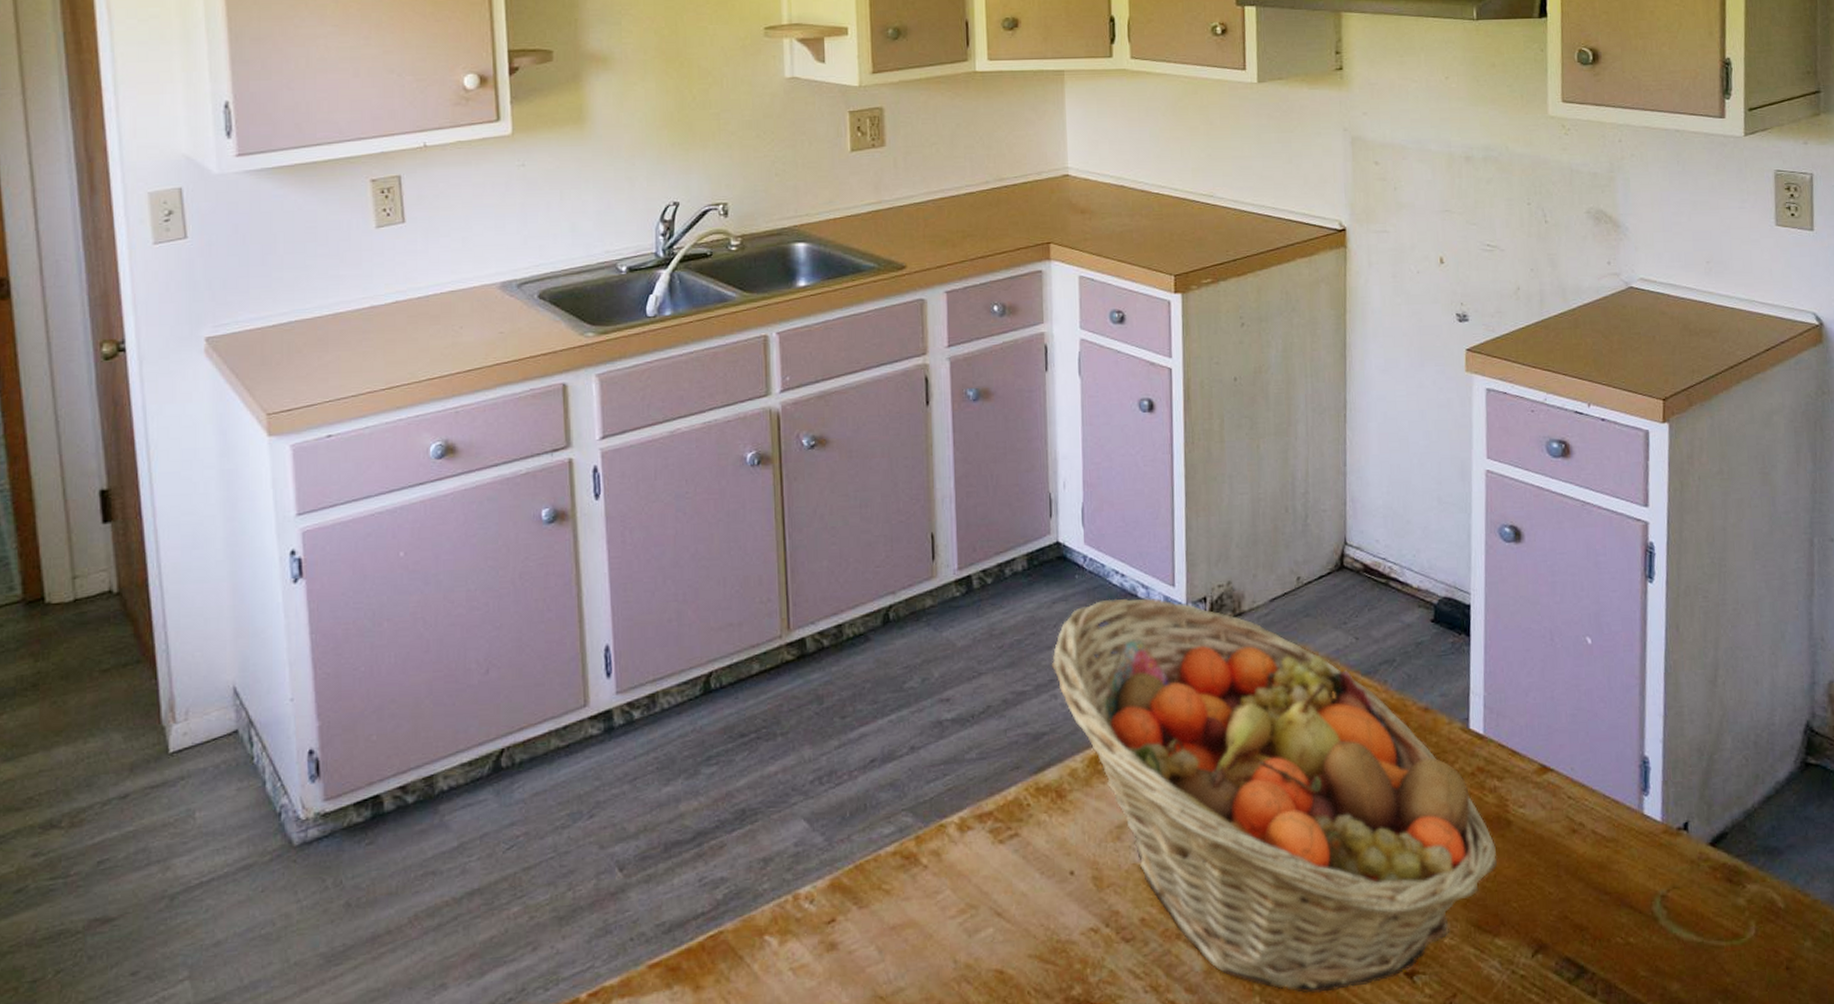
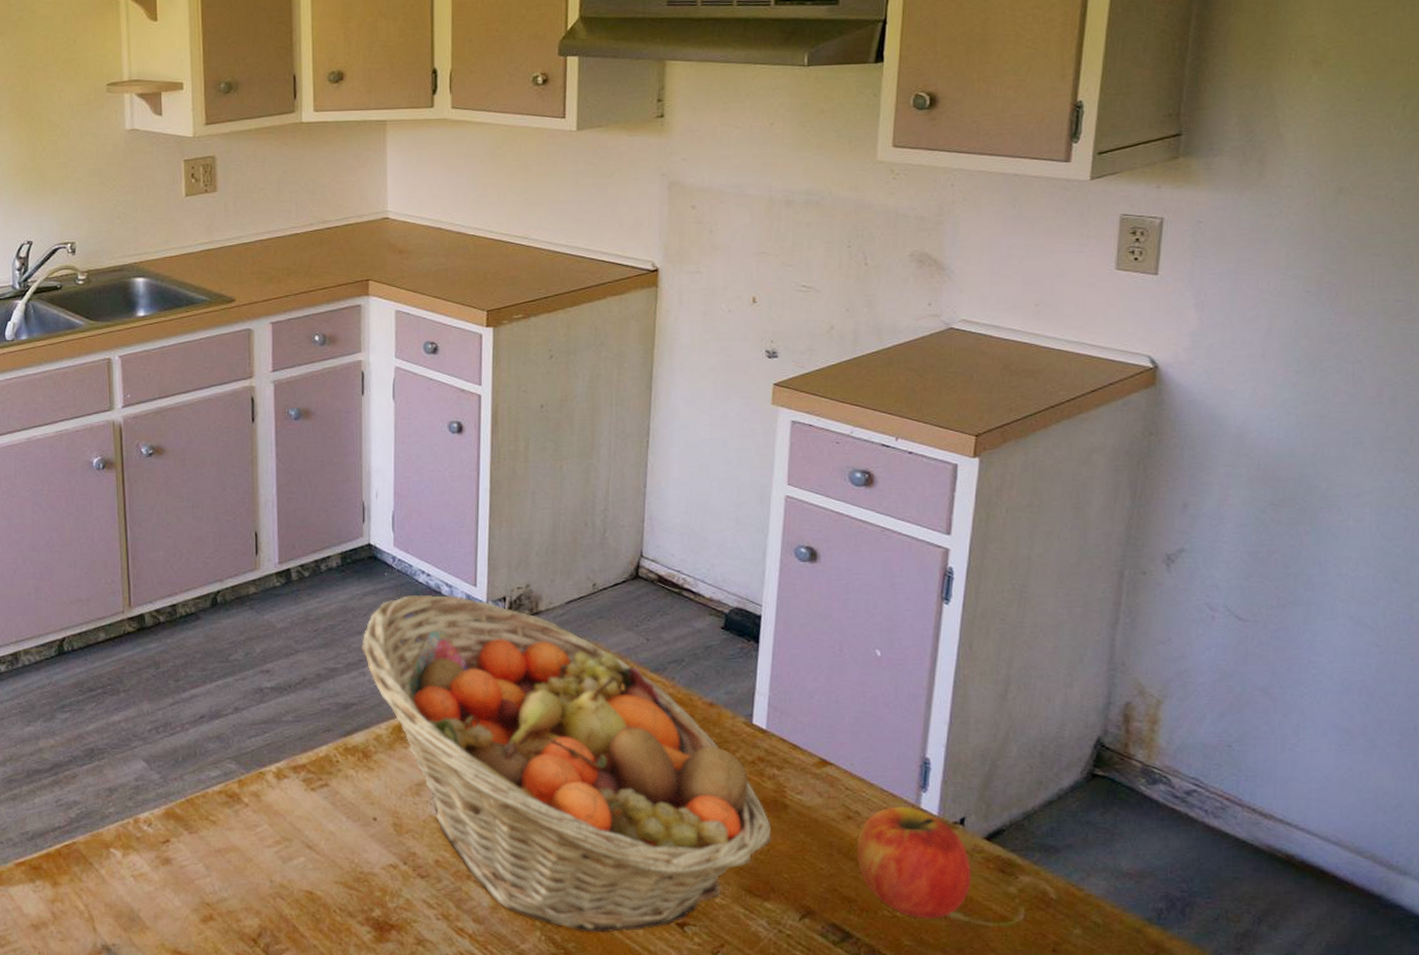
apple: none [1583,813,1701,944] -> present [856,806,972,919]

